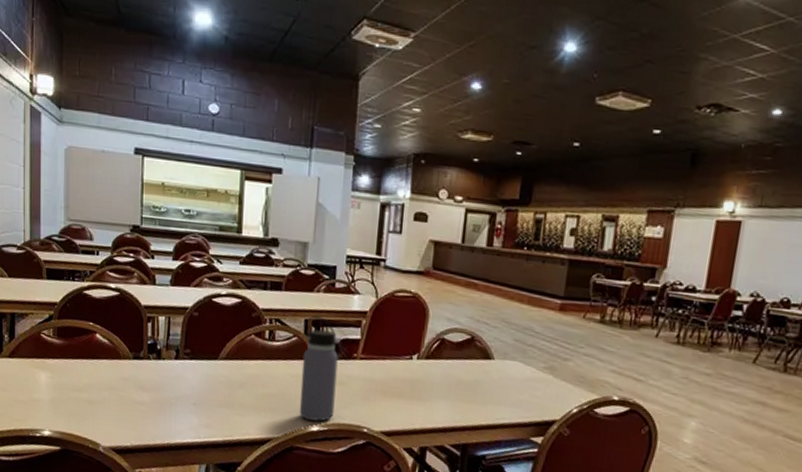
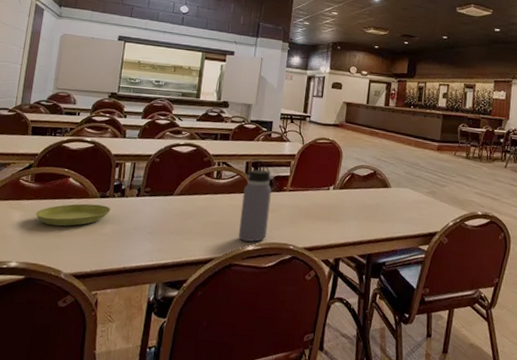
saucer: none [63,365,147,392] -> present [35,203,111,227]

